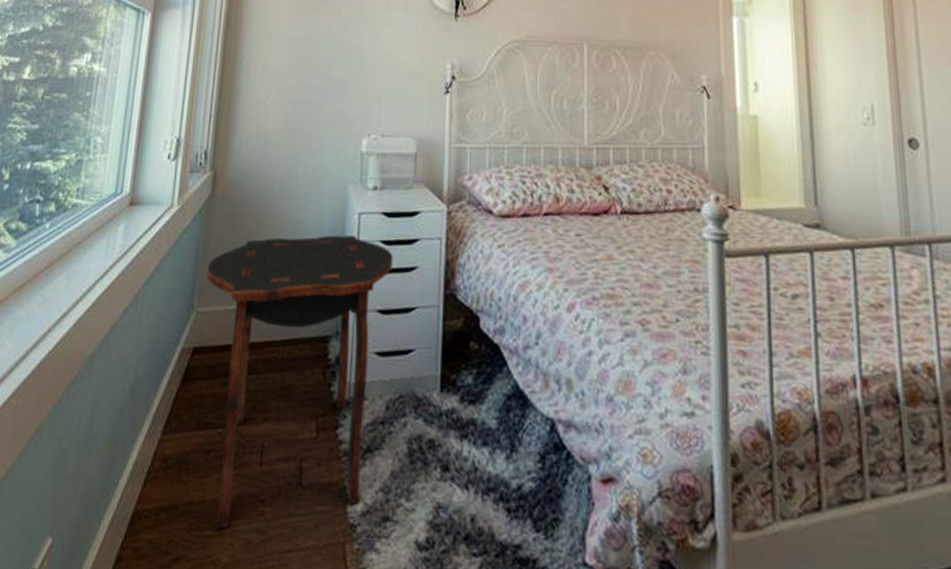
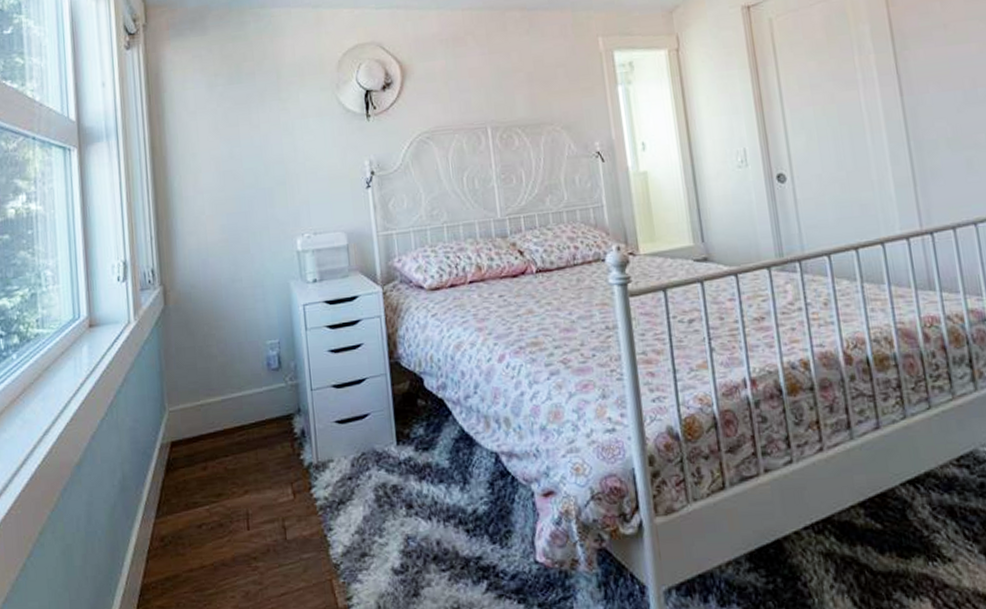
side table: present [206,235,393,529] -> none [171,325,341,587]

